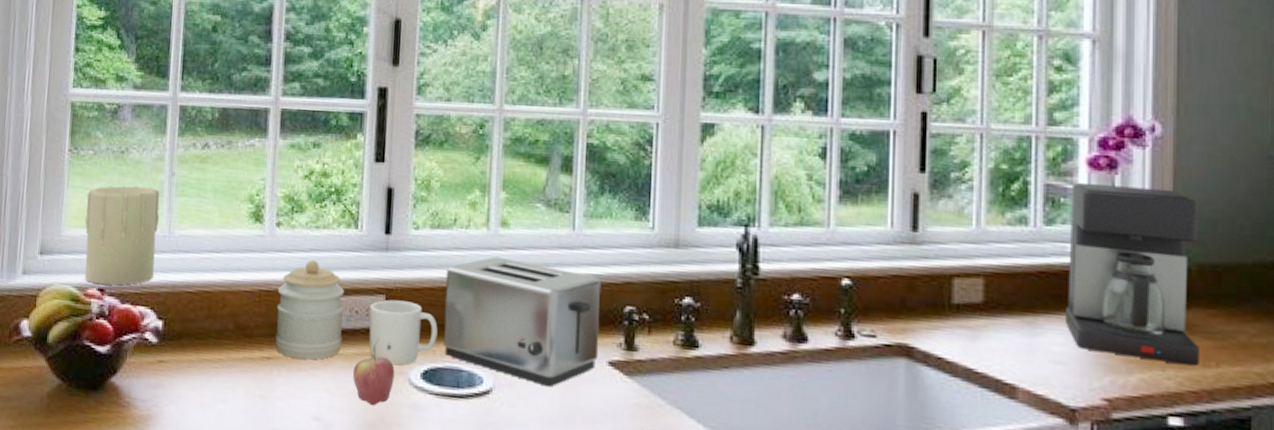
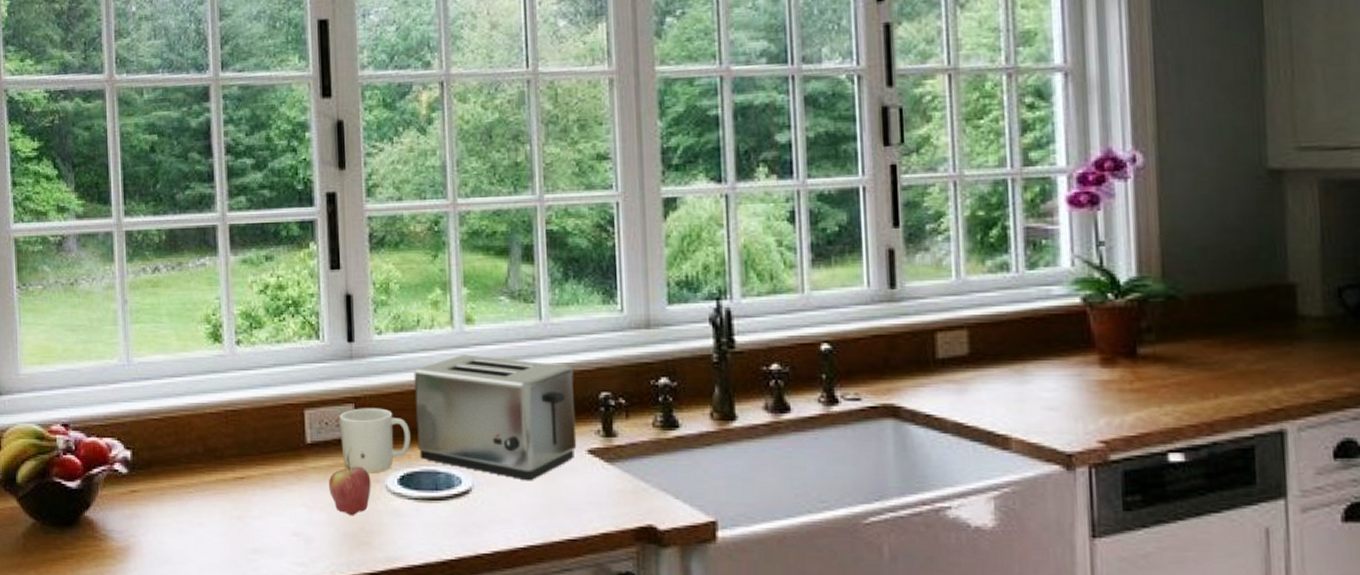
candle: present [85,186,160,286] -> none [40,317,117,419]
jar: present [275,259,344,360] -> none [244,375,315,476]
coffee maker: present [1066,182,1199,367] -> none [1052,220,1197,400]

